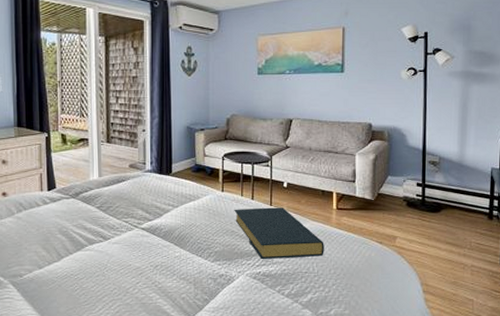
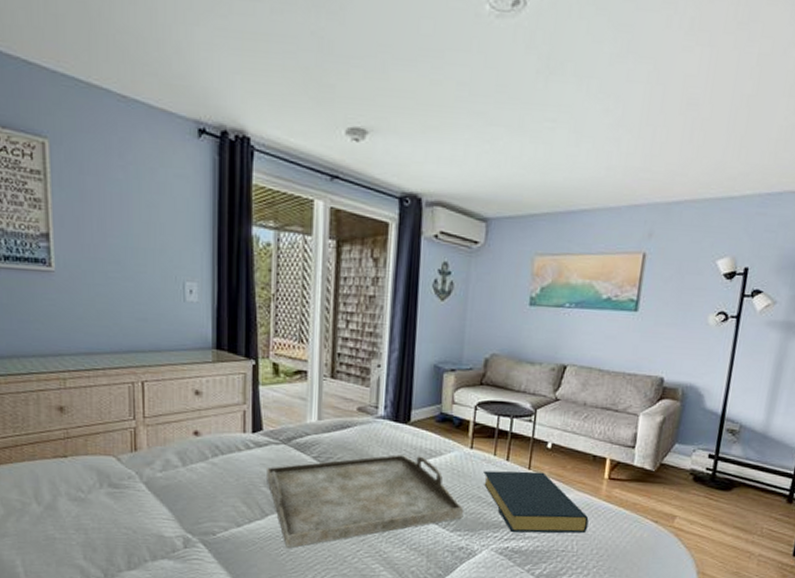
serving tray: none [61,200,220,285] -> present [267,454,463,549]

